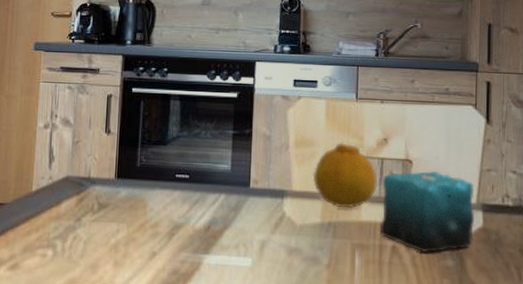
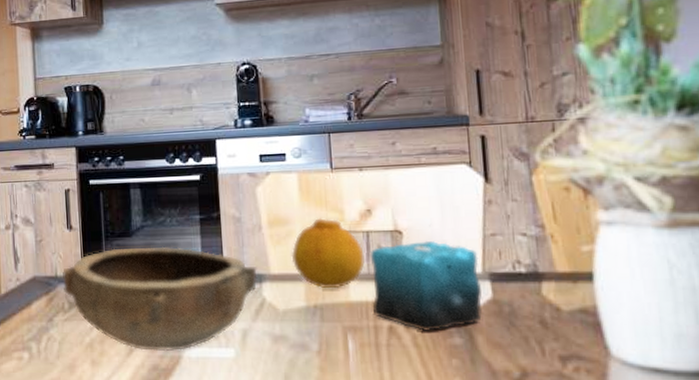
bowl: none [95,155,281,257] -> present [63,246,258,352]

